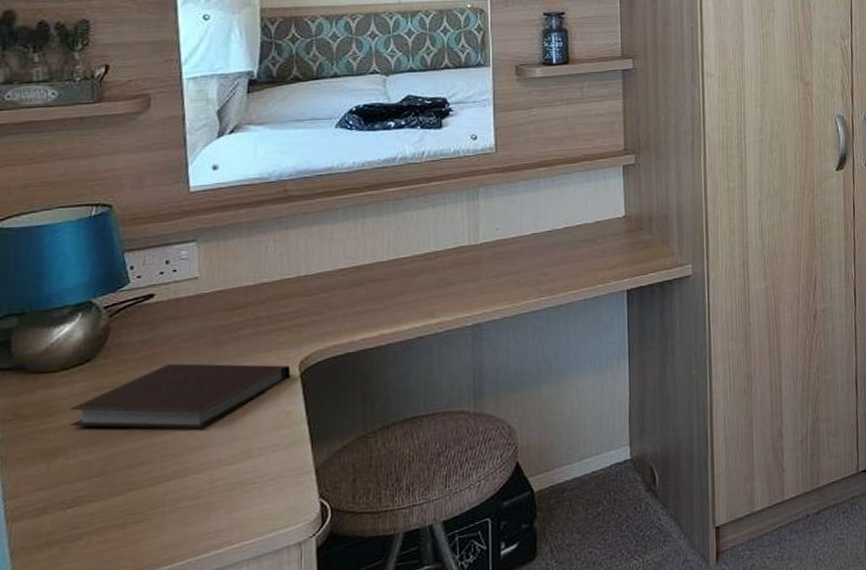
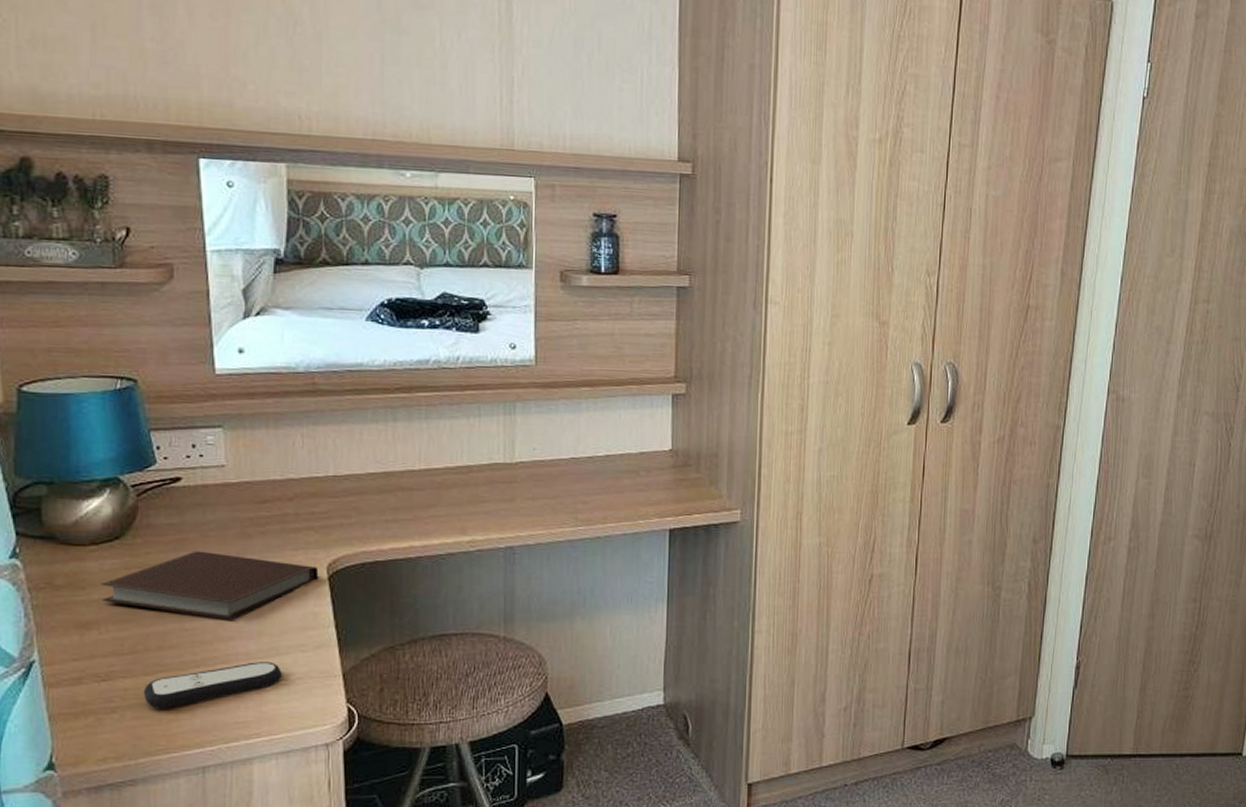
remote control: none [110,466,254,529] -> present [143,662,282,708]

